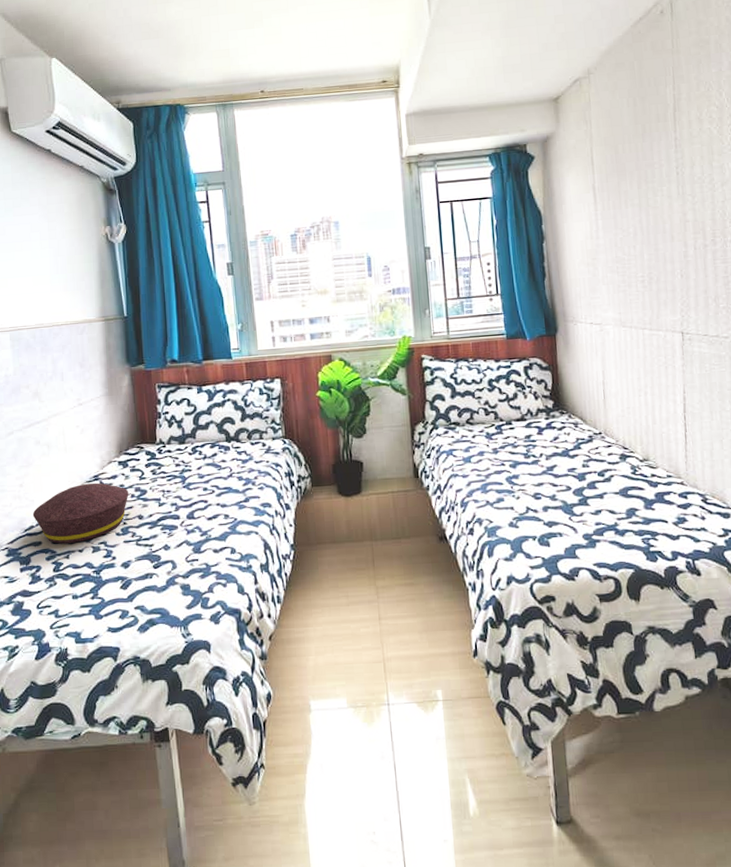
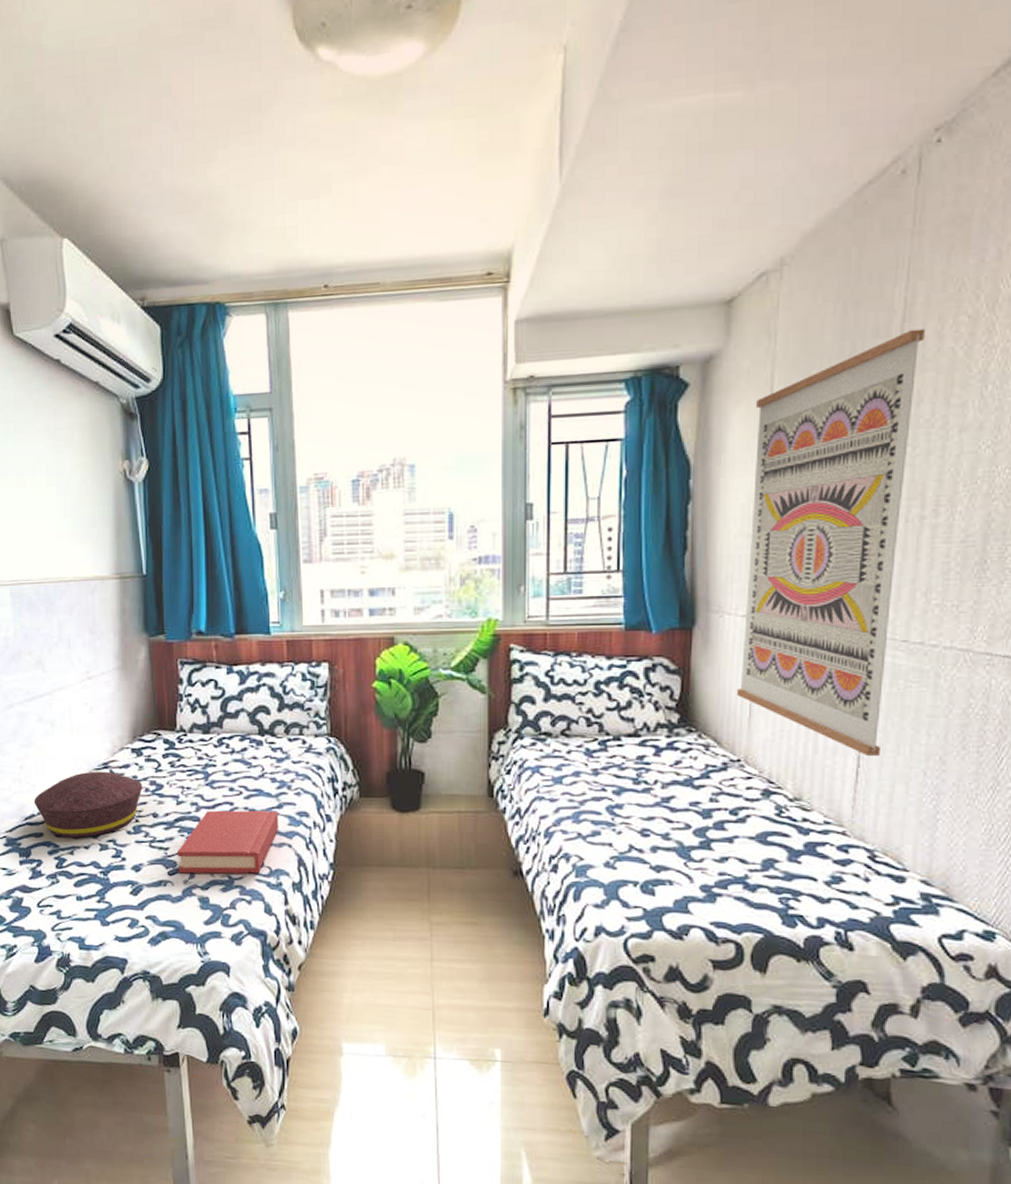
hardback book: none [160,504,247,566] -> present [176,810,279,874]
wall art: none [583,115,700,422] -> present [736,328,925,756]

